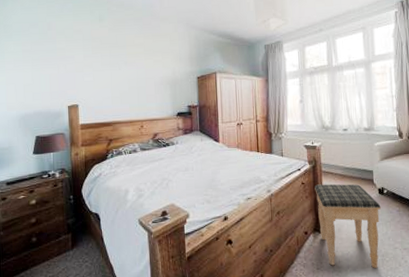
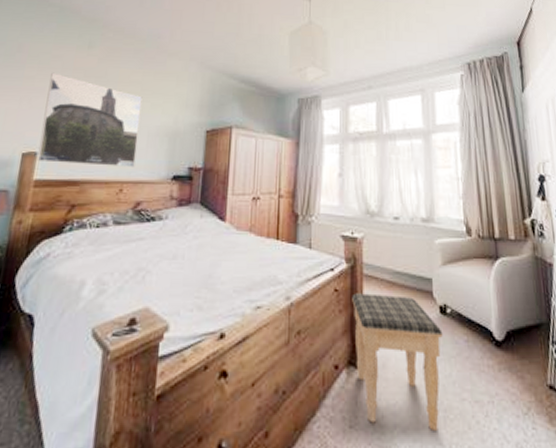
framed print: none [76,43,149,111] -> present [37,72,143,167]

